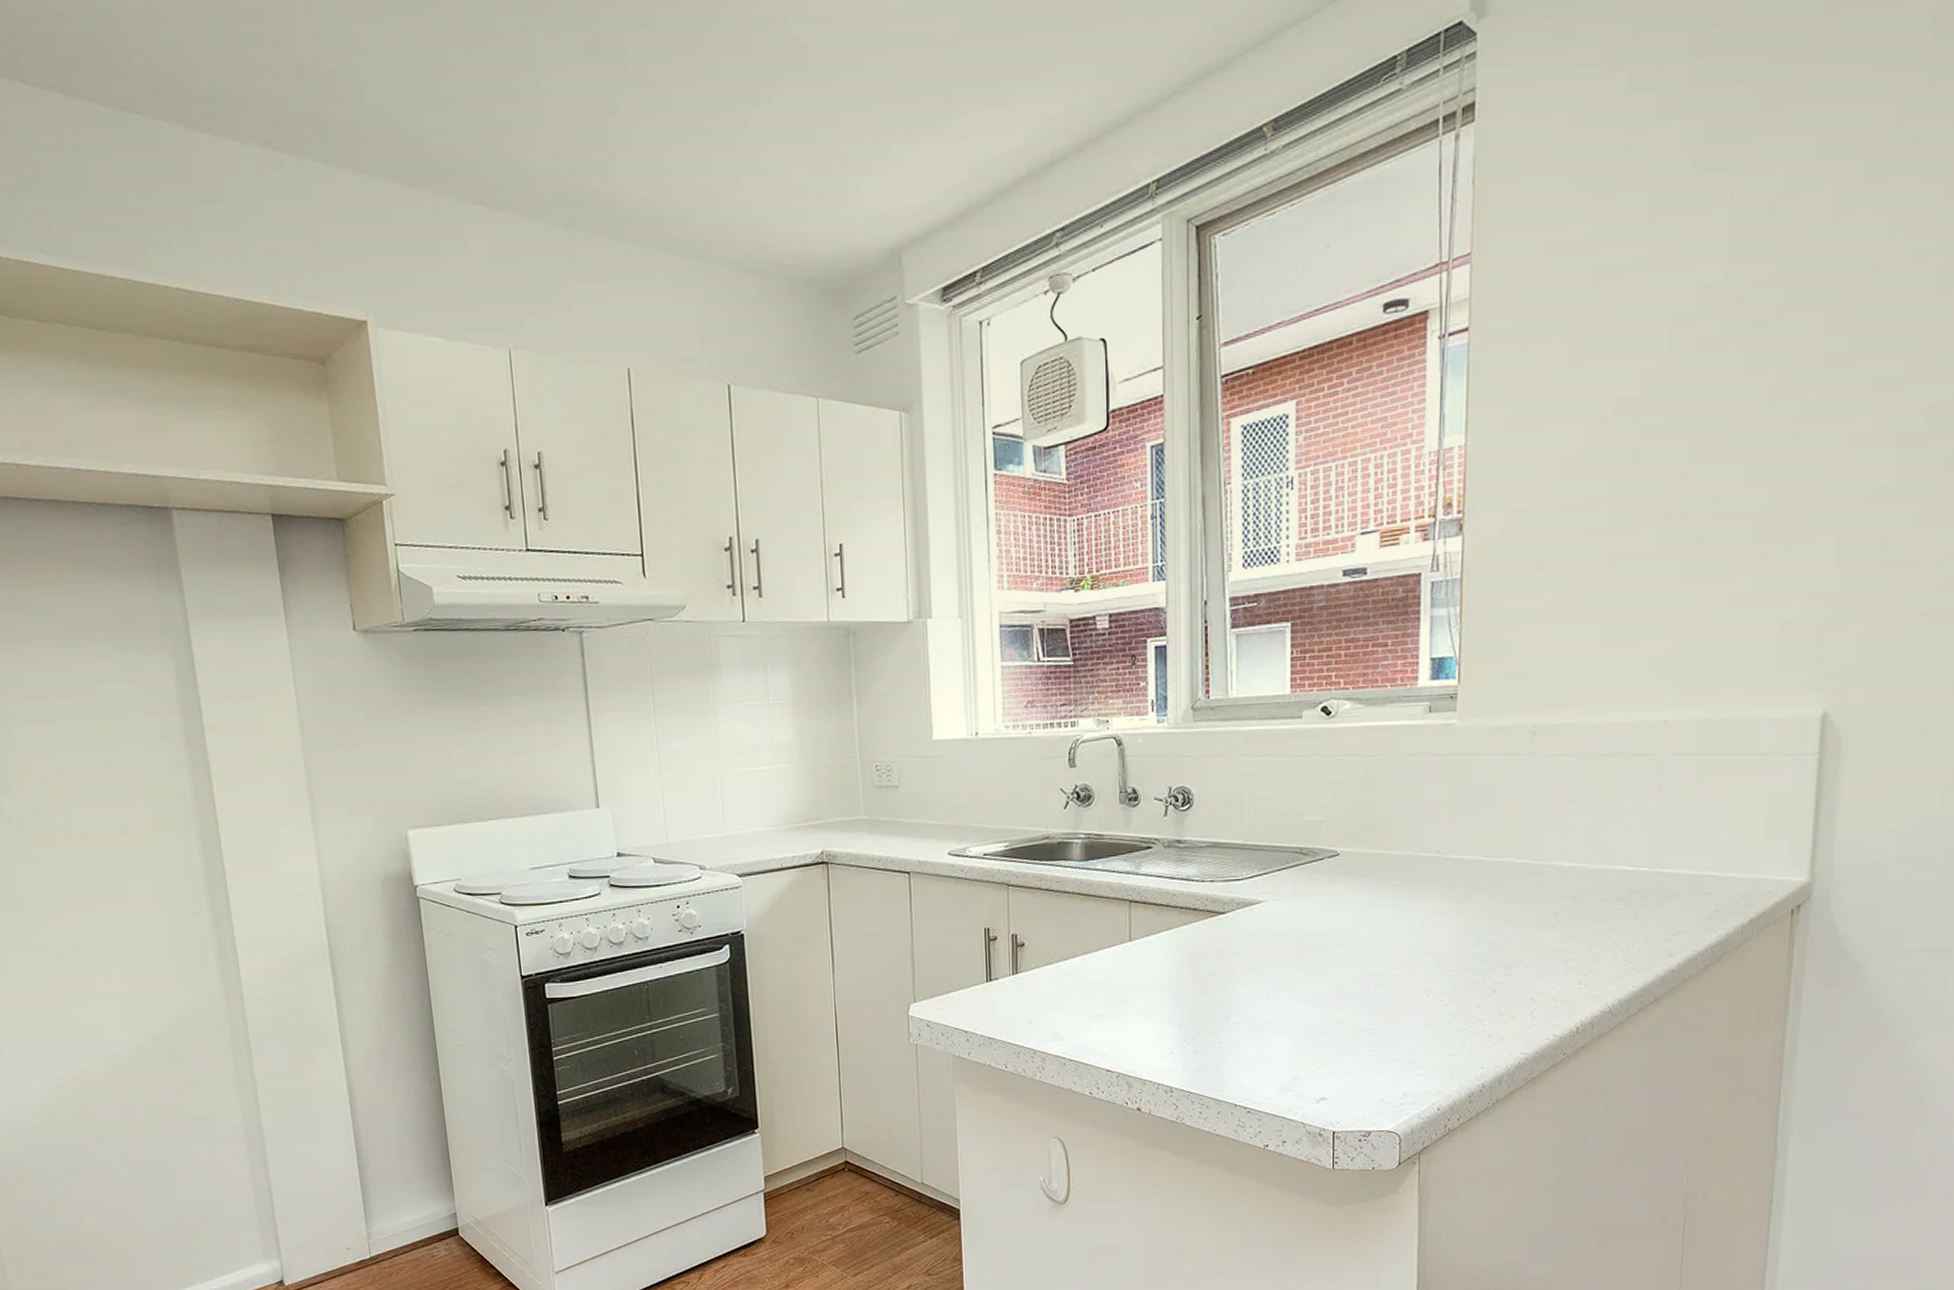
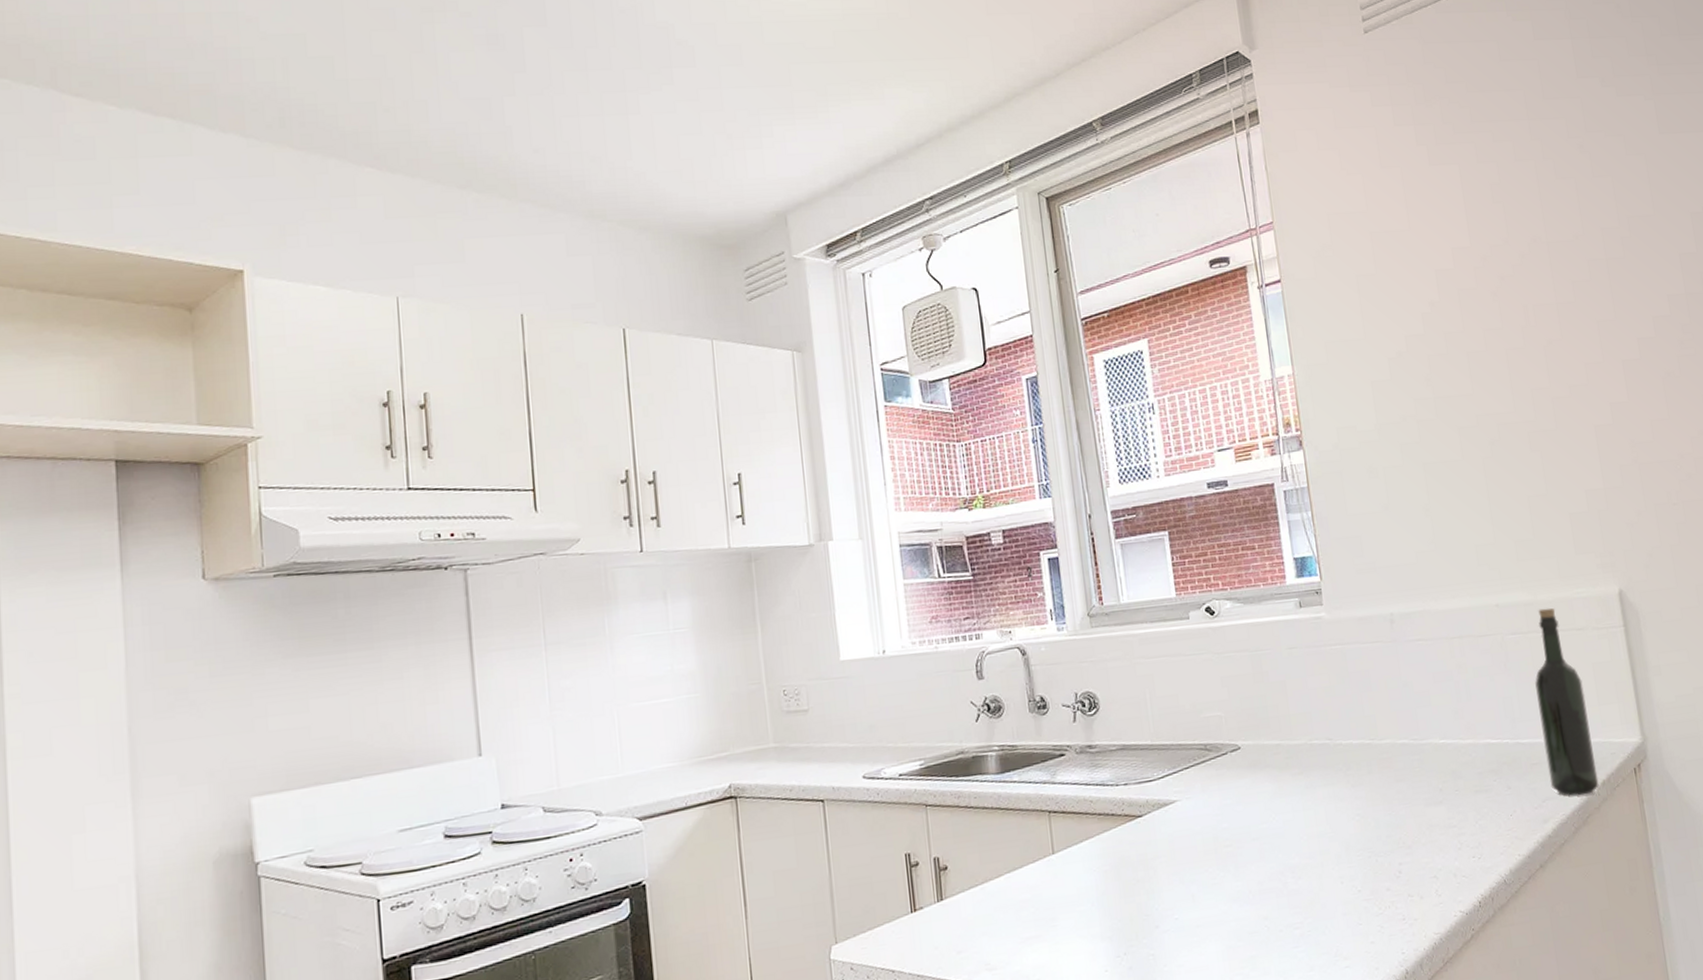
wine bottle: none [1686,728,1751,932] -> present [1534,608,1599,796]

